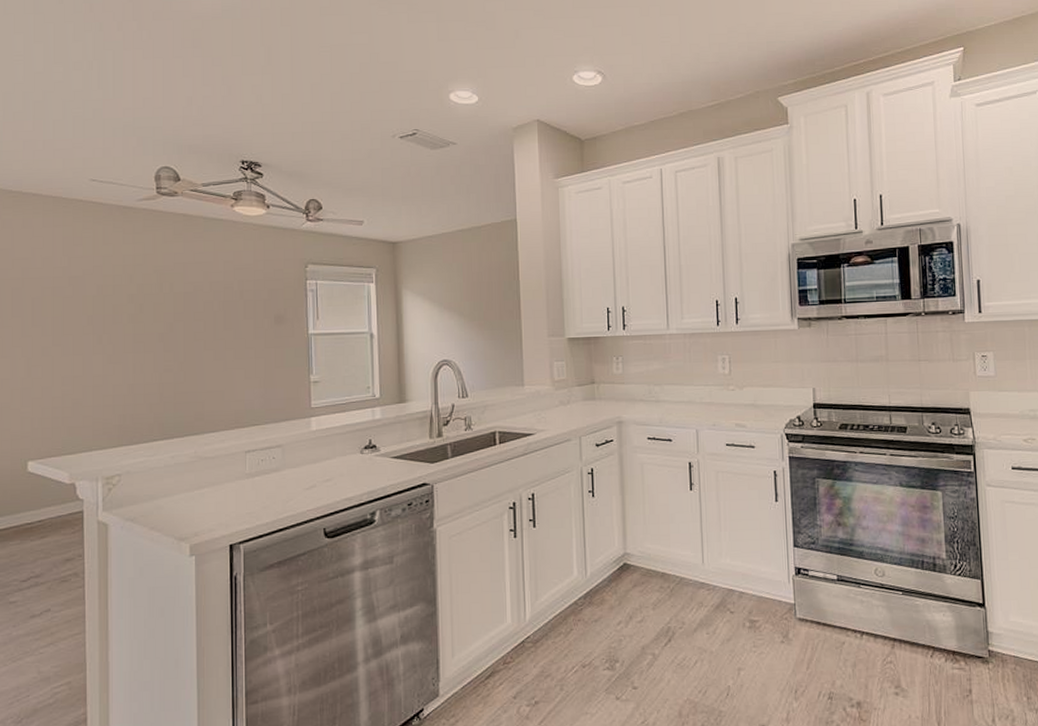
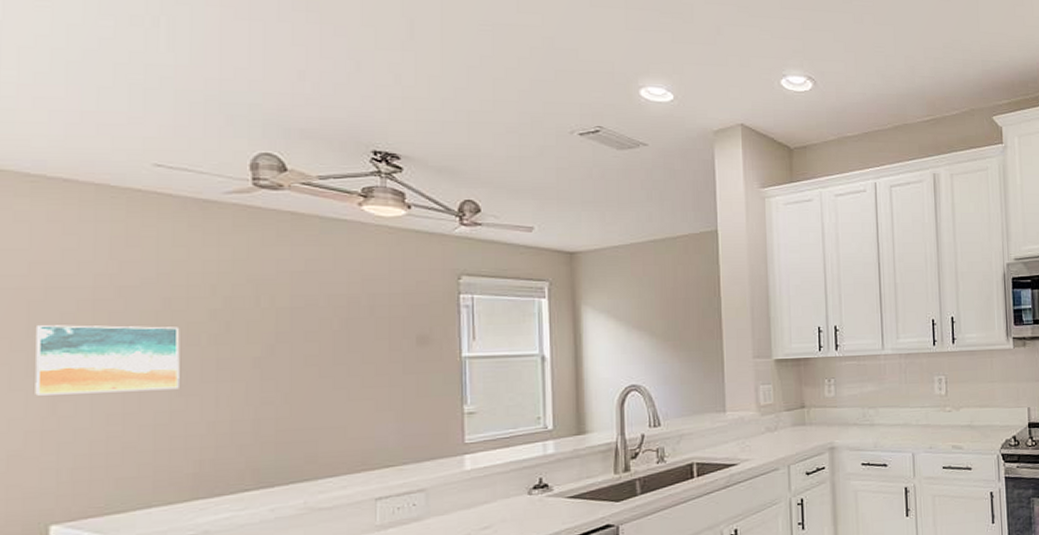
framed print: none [16,307,109,362] -> present [35,325,180,396]

